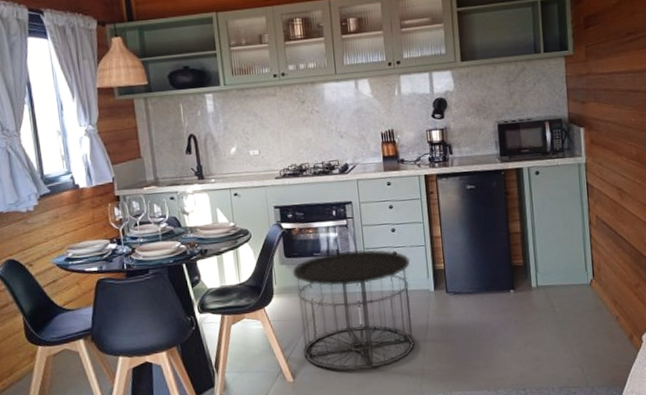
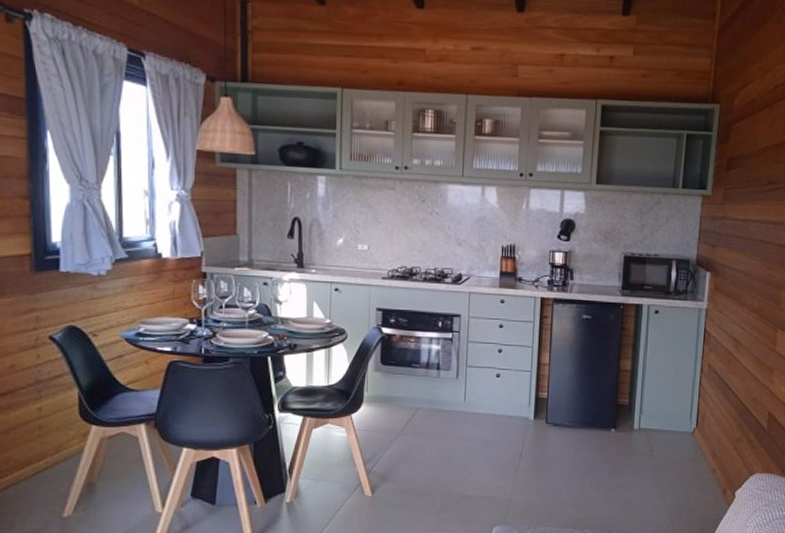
side table: present [292,249,416,372] -> none [386,365,514,494]

